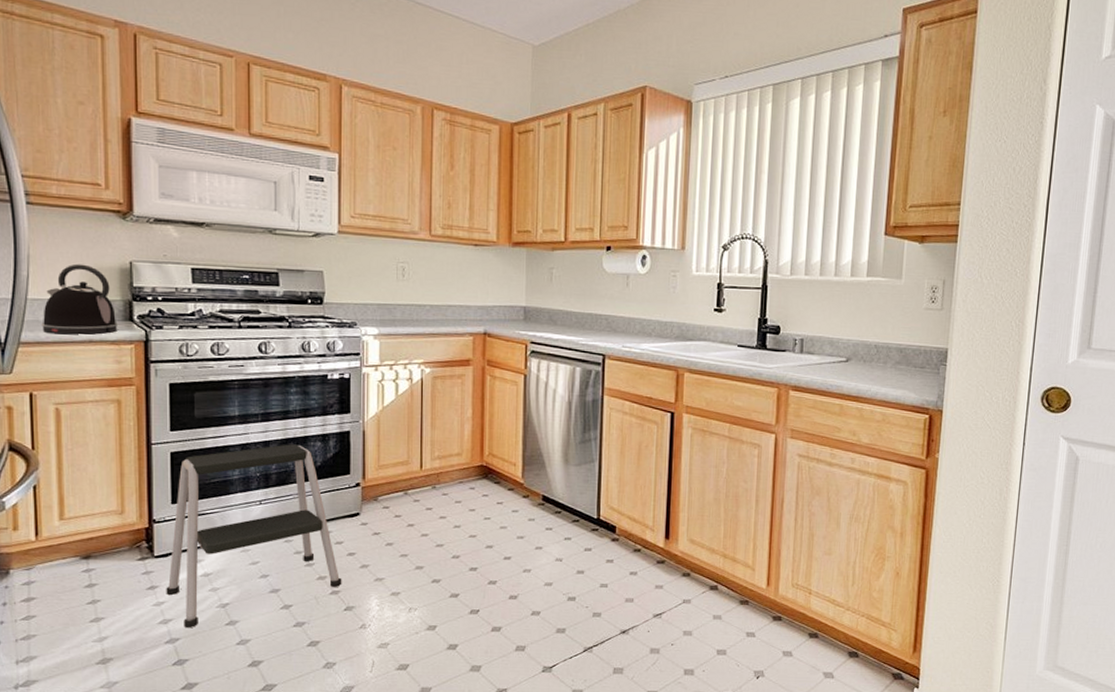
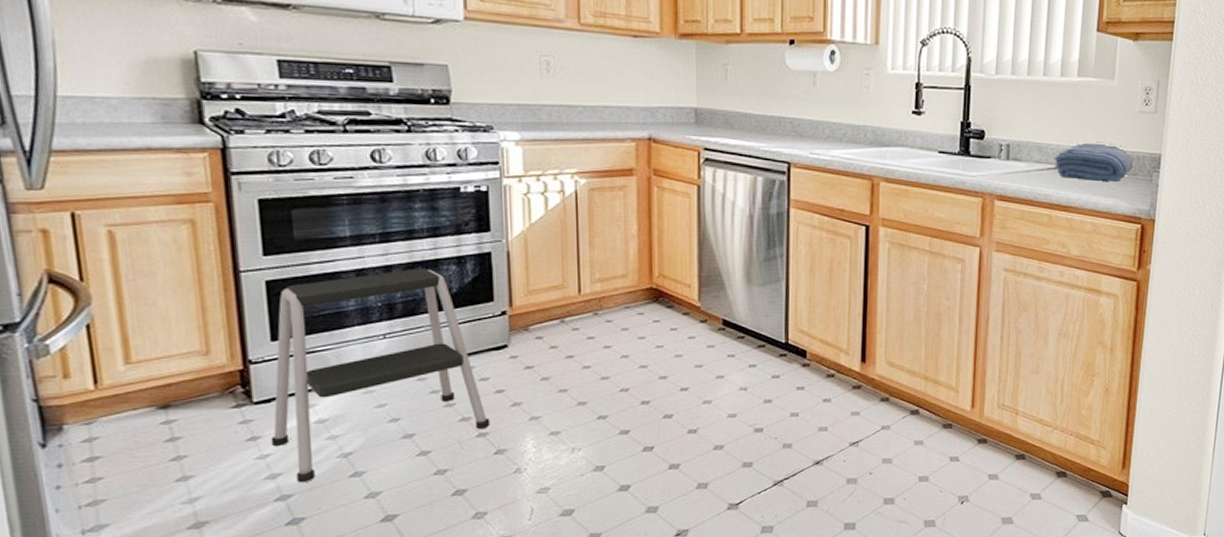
kettle: present [42,263,118,335] -> none [79,53,184,141]
towel: none [845,336,924,374] -> present [1054,141,1136,181]

